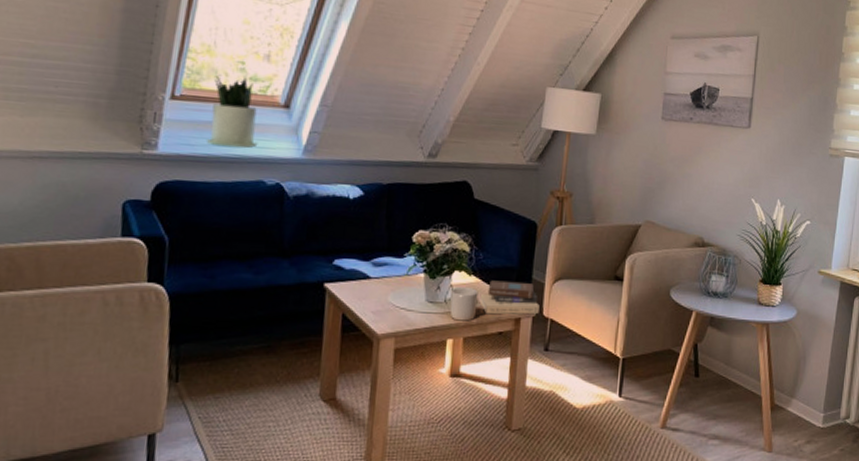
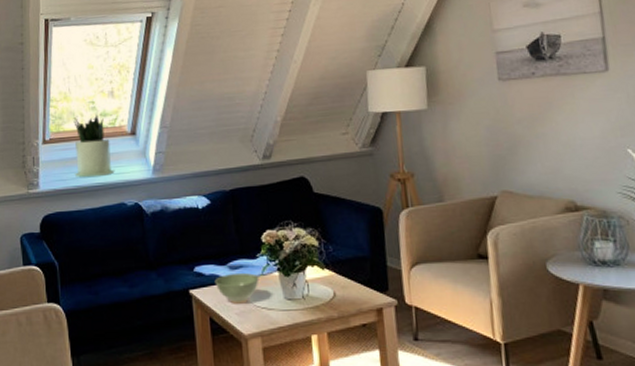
bowl: none [354,270,403,302] -> present [214,272,259,304]
mug: present [449,286,479,321] -> none [307,280,336,316]
books: present [479,280,539,315] -> none [336,271,401,307]

